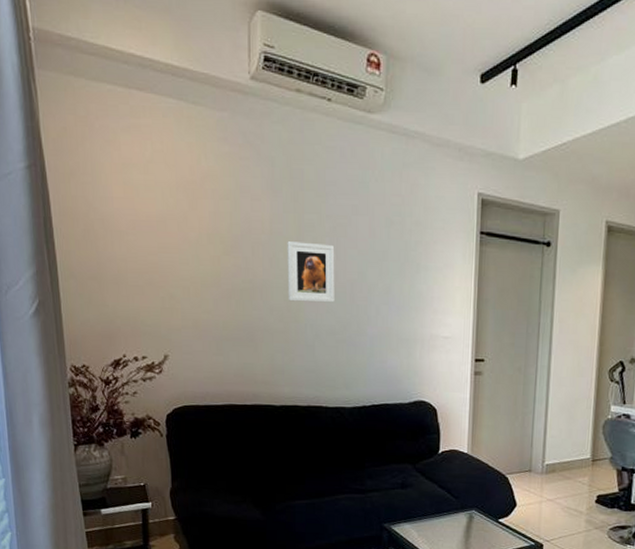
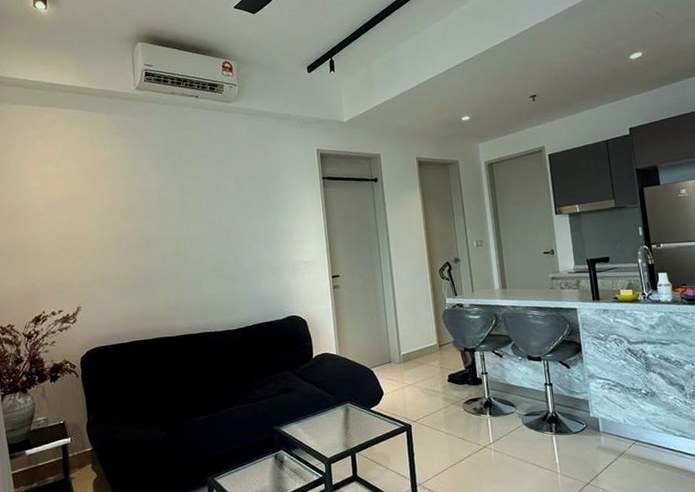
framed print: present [287,241,335,303] -> none [173,201,214,250]

